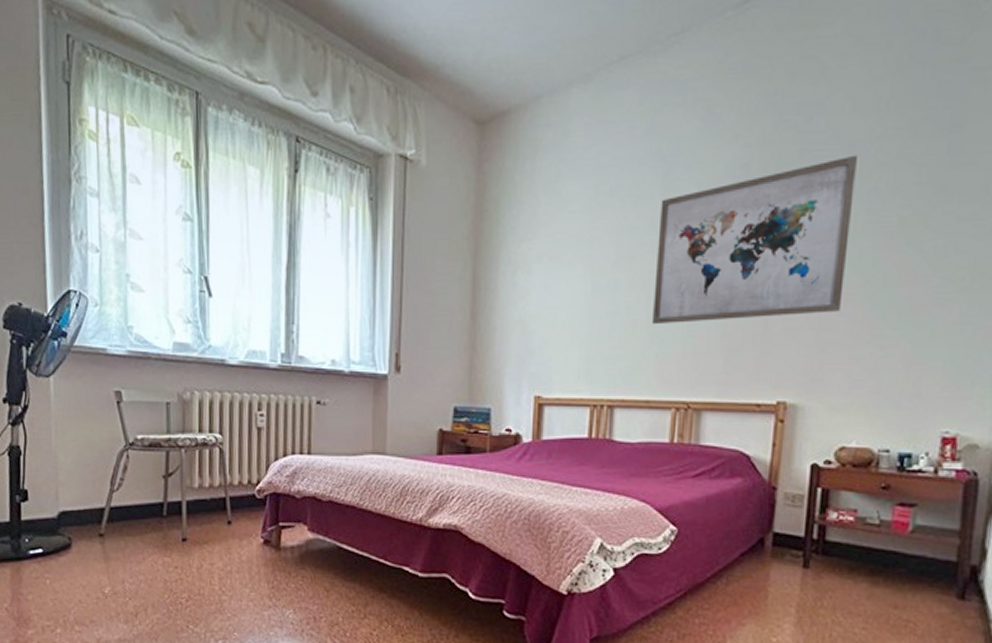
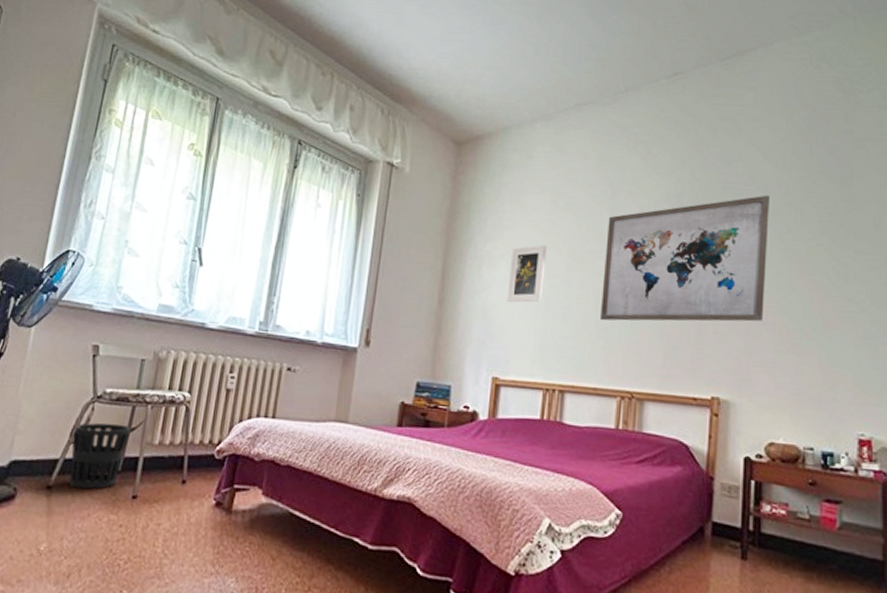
wastebasket: none [111,469,169,535] -> present [69,423,131,490]
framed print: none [546,241,589,313] -> present [506,245,547,303]

